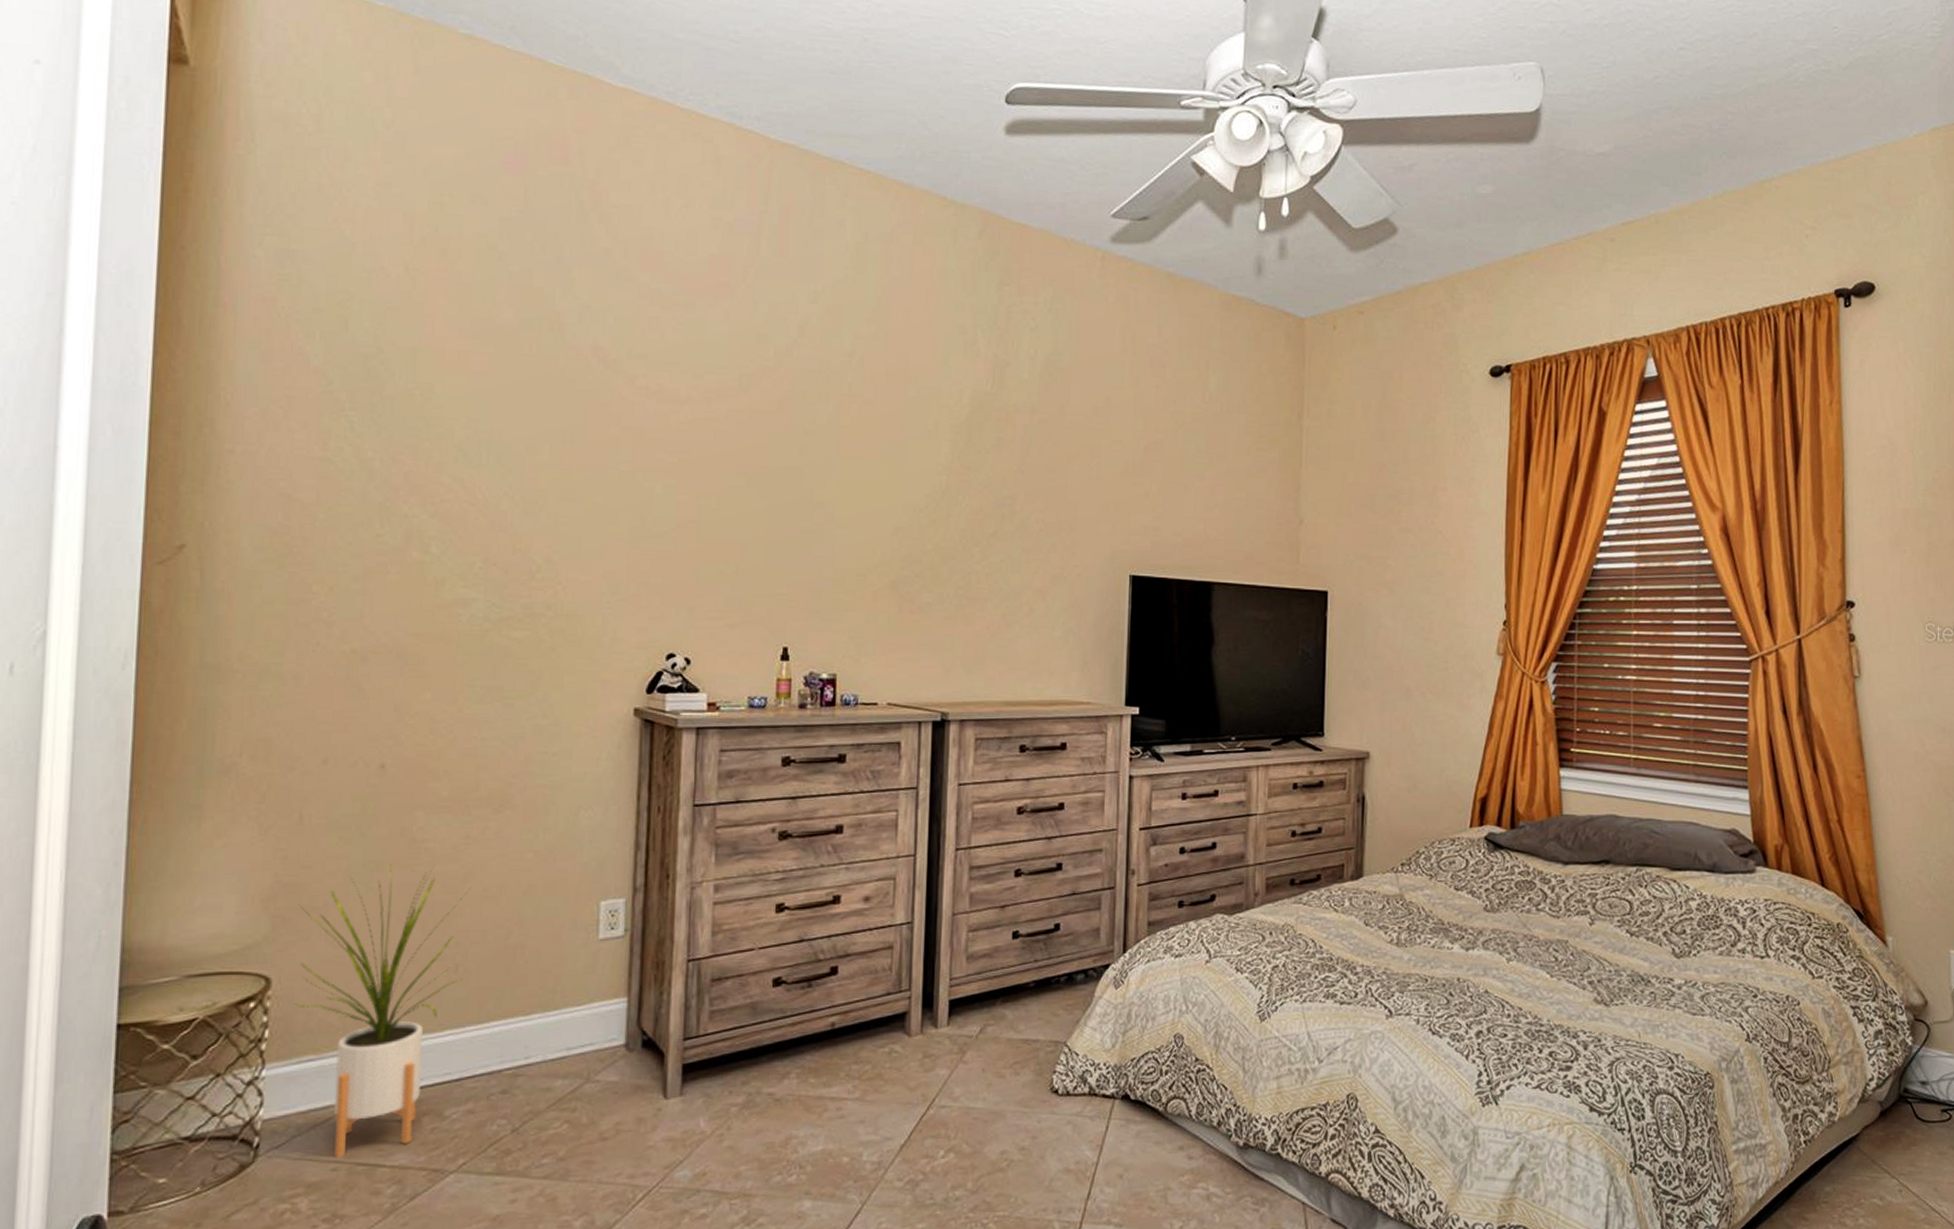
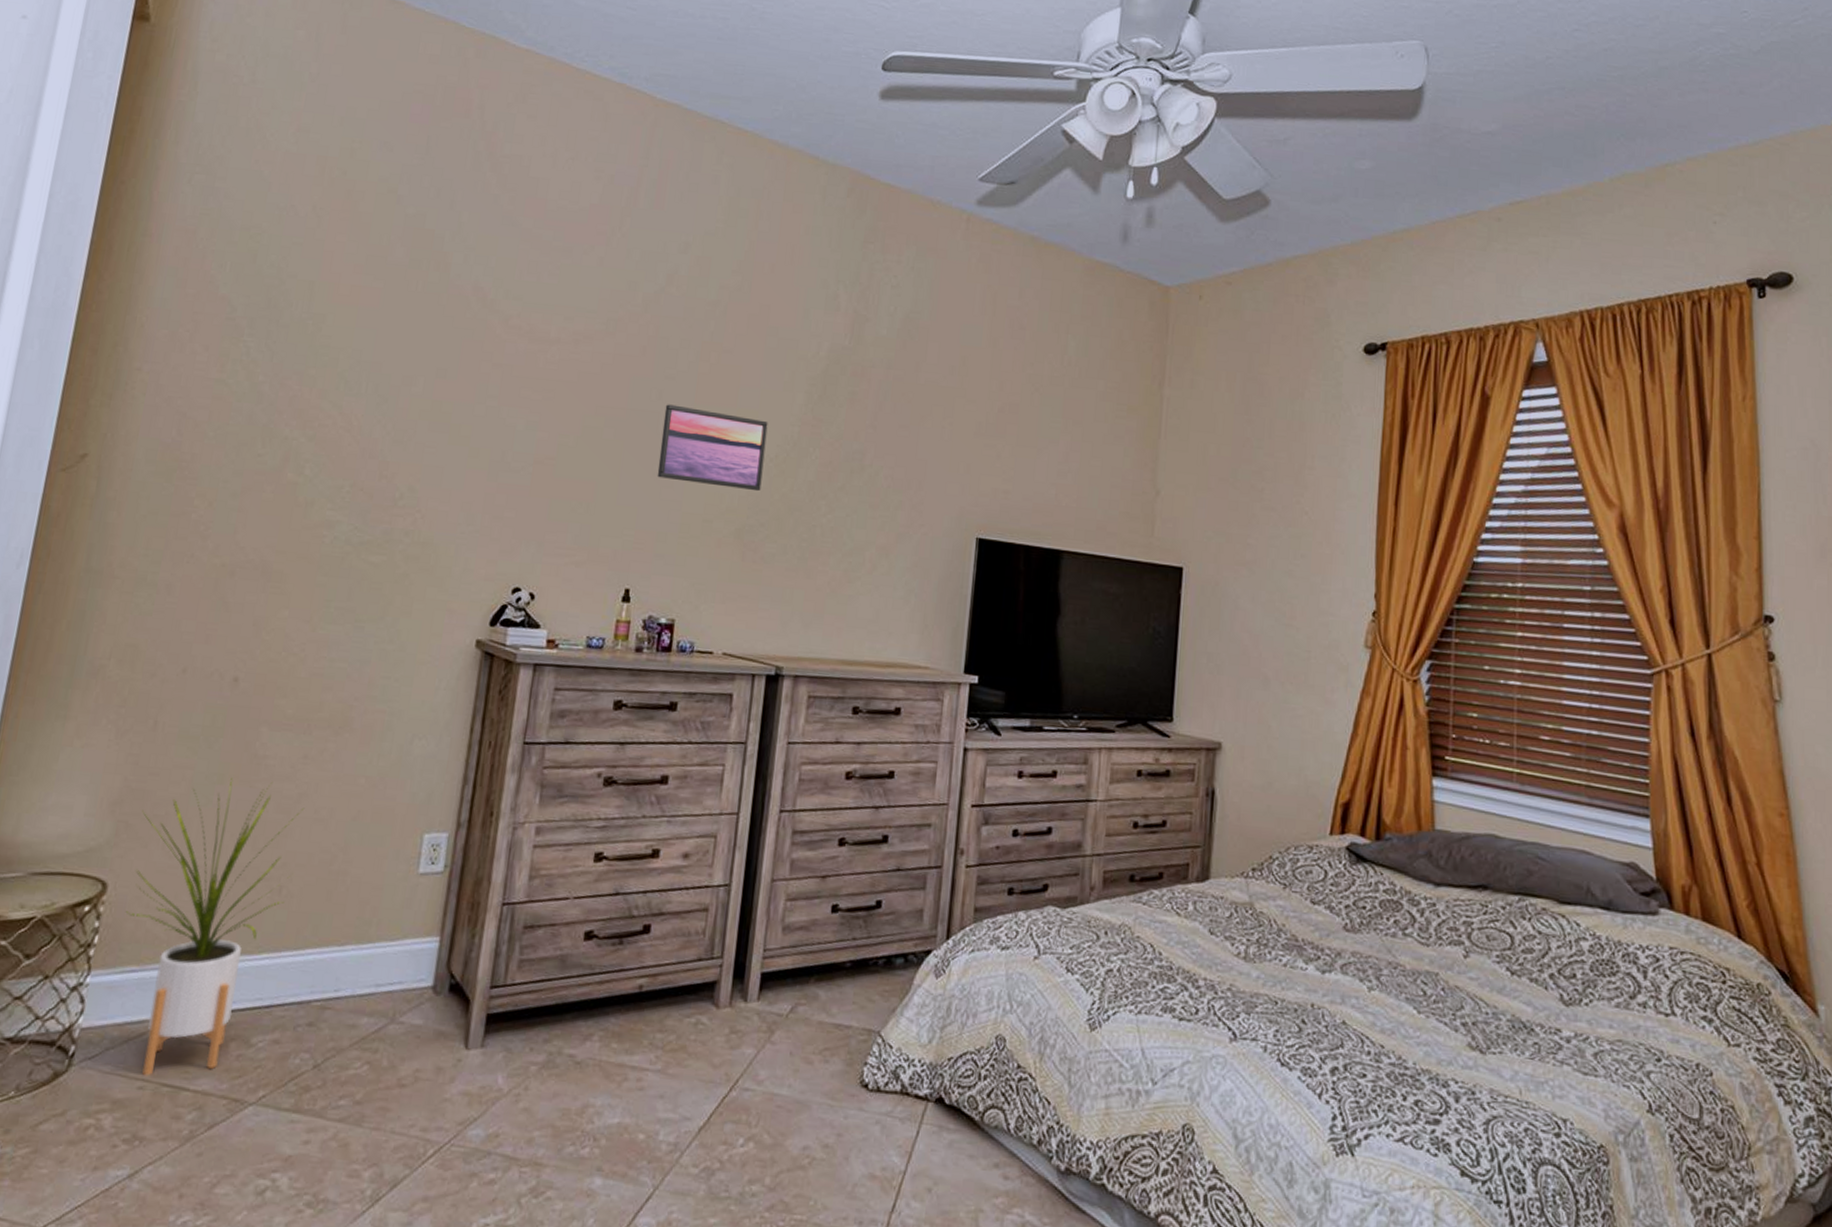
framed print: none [805,459,915,543] -> present [657,404,768,492]

